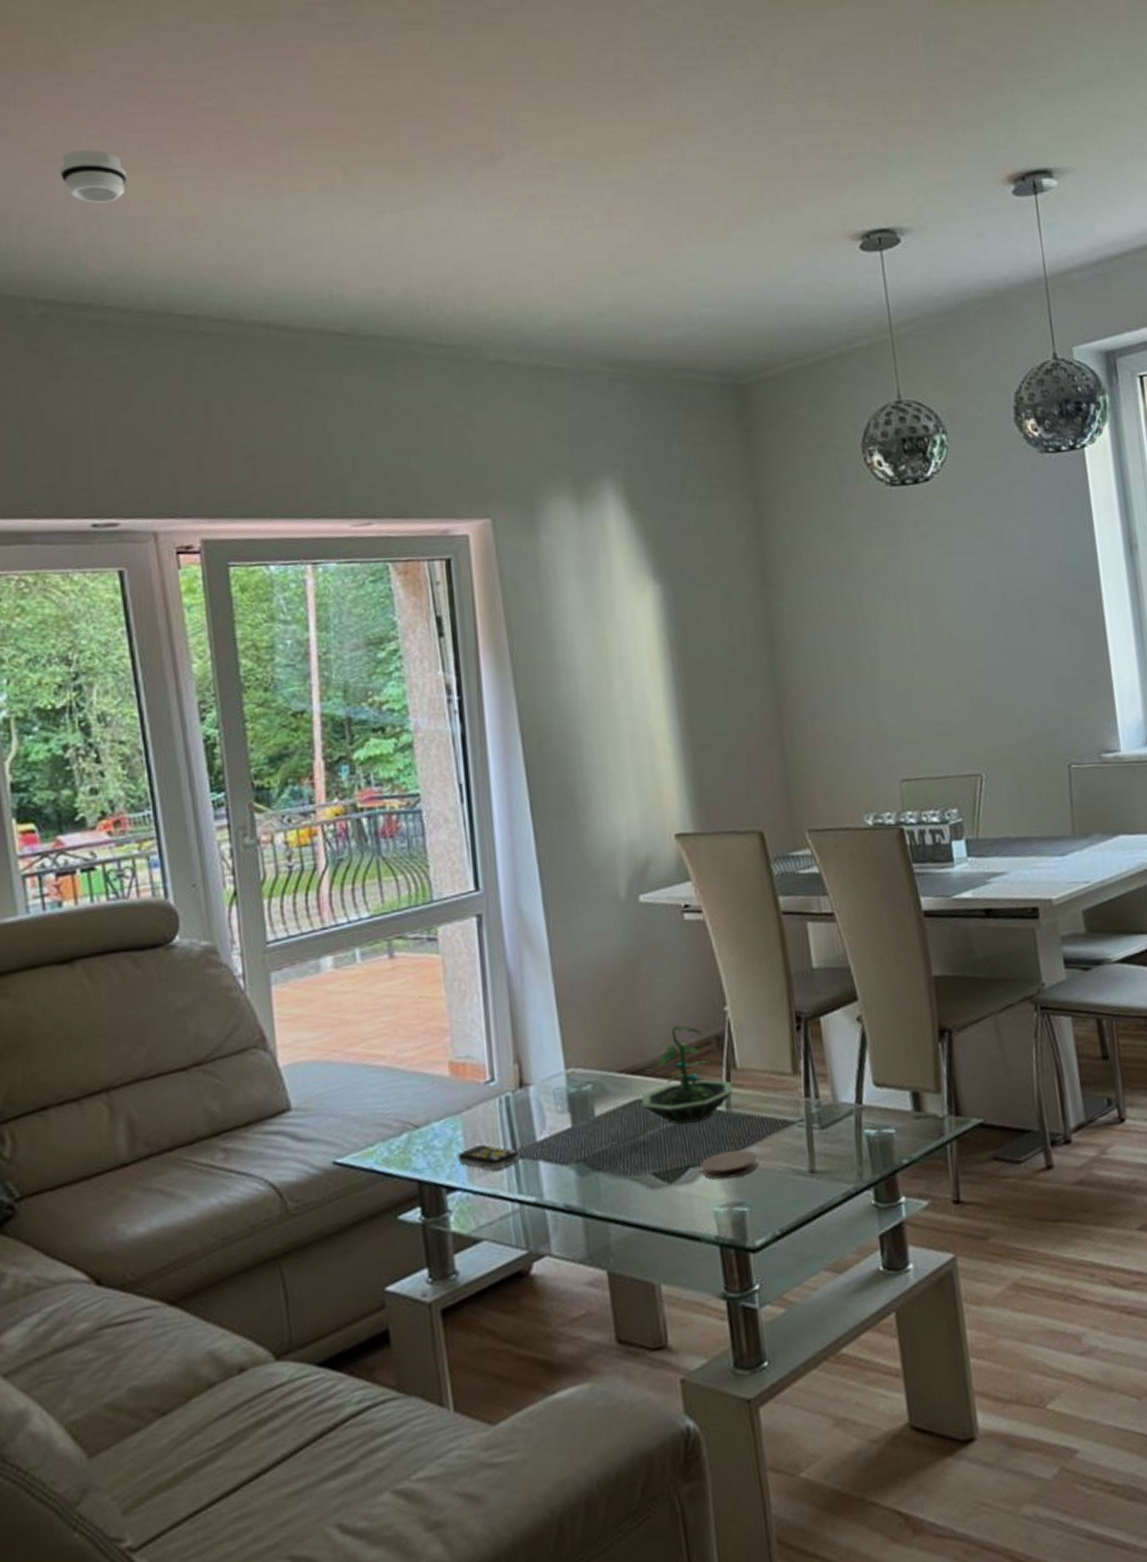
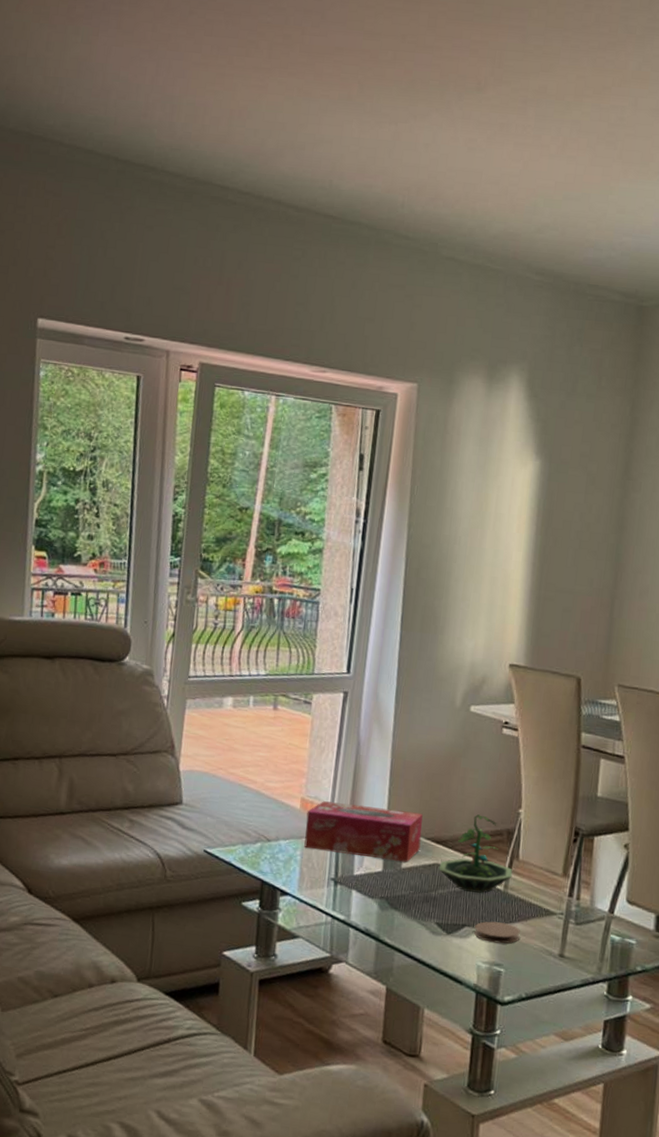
smoke detector: present [59,150,128,203] -> none [151,45,200,89]
remote control: present [457,1145,520,1171] -> none [293,866,339,889]
tissue box: none [460,1042,614,1125] -> present [304,801,423,862]

